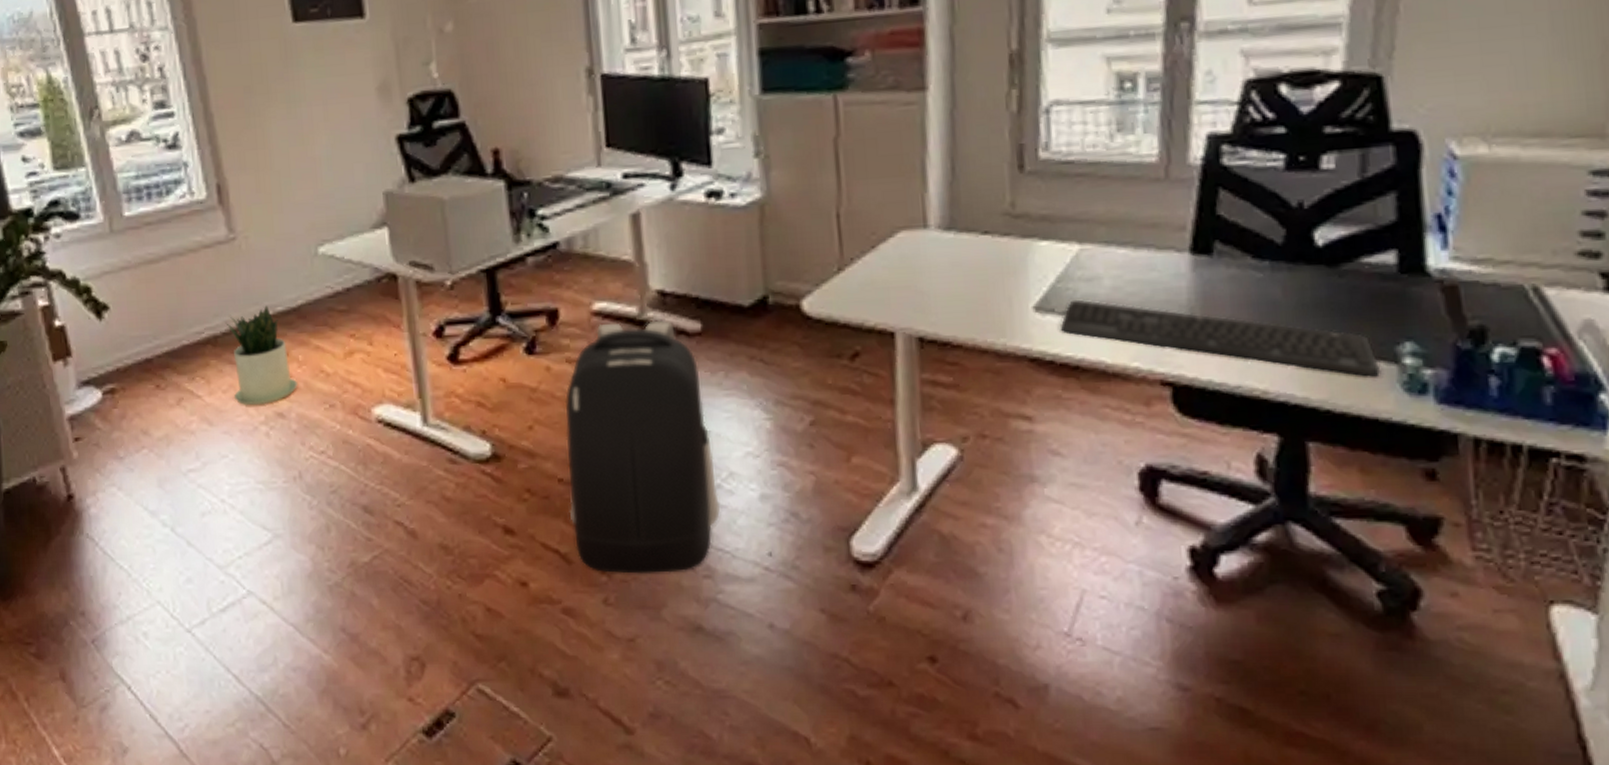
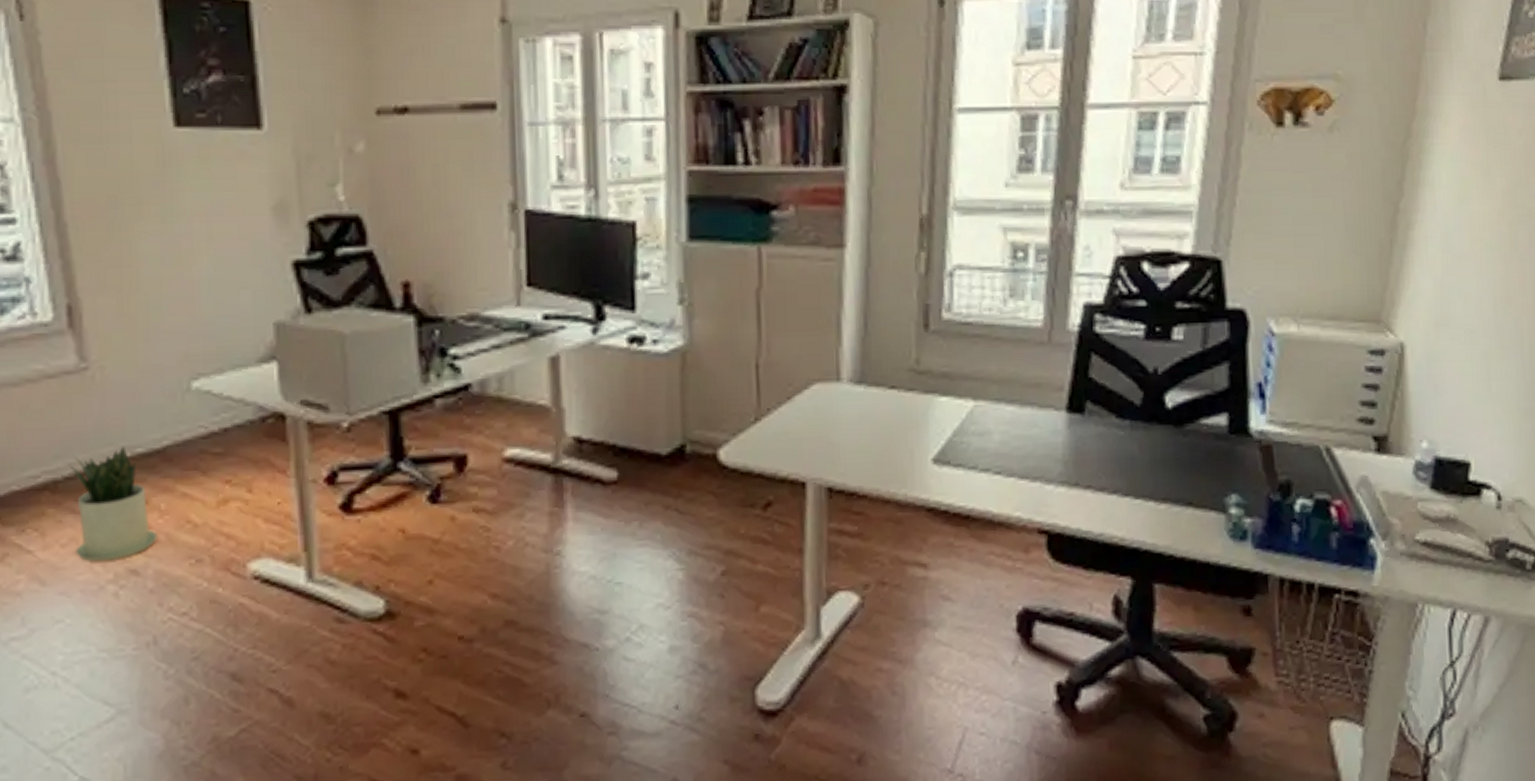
backpack: present [564,320,721,574] -> none [468,468,629,734]
computer keyboard: present [1059,299,1381,377] -> none [954,452,1213,525]

